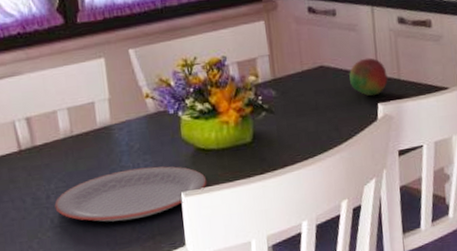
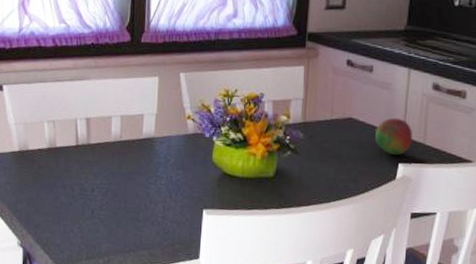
plate: present [54,166,207,222] -> none [97,180,228,226]

